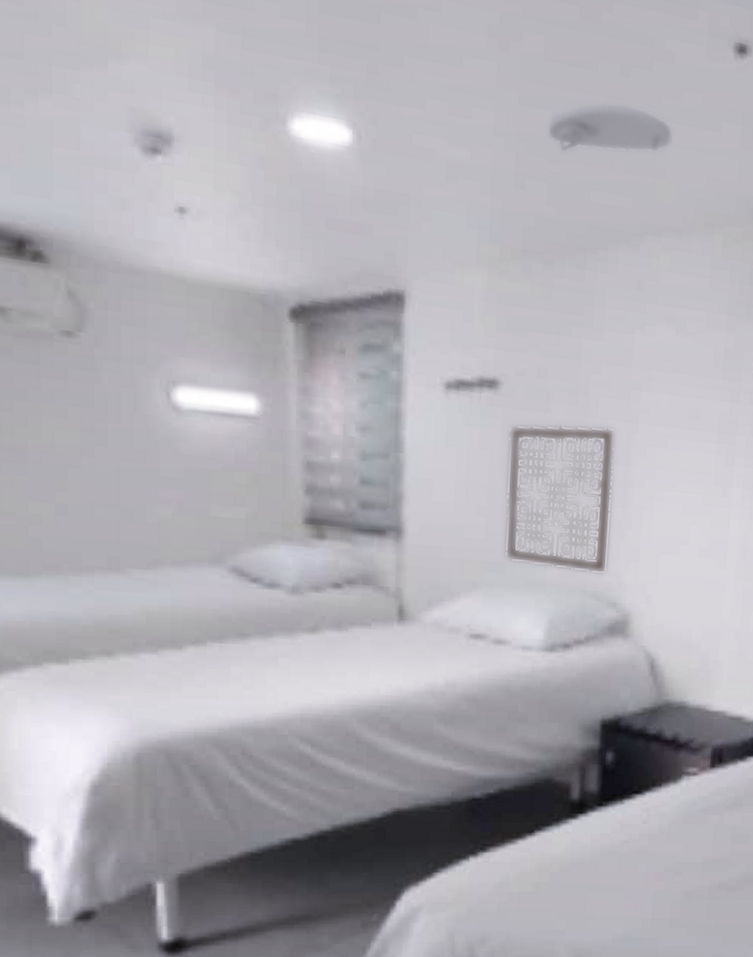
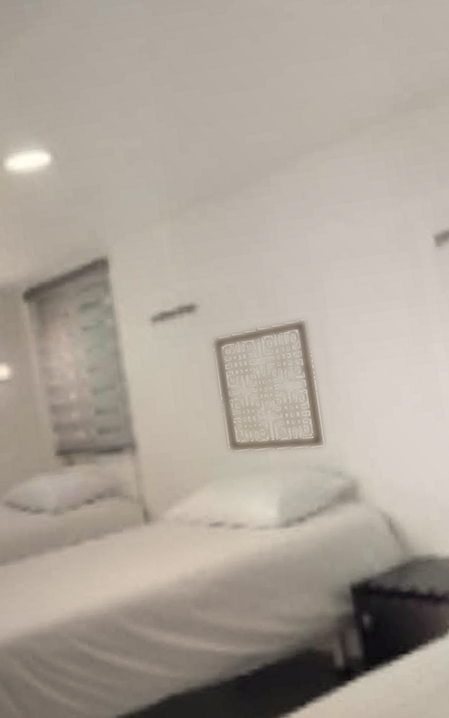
smoke detector: present [546,101,673,153] -> none [198,61,307,115]

